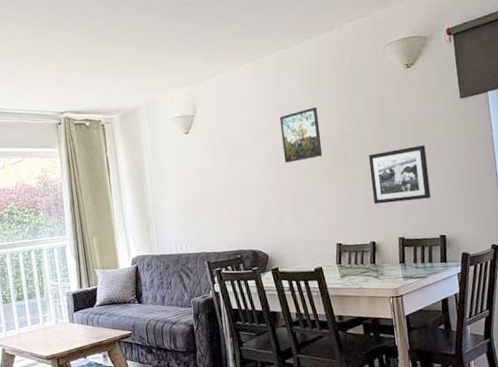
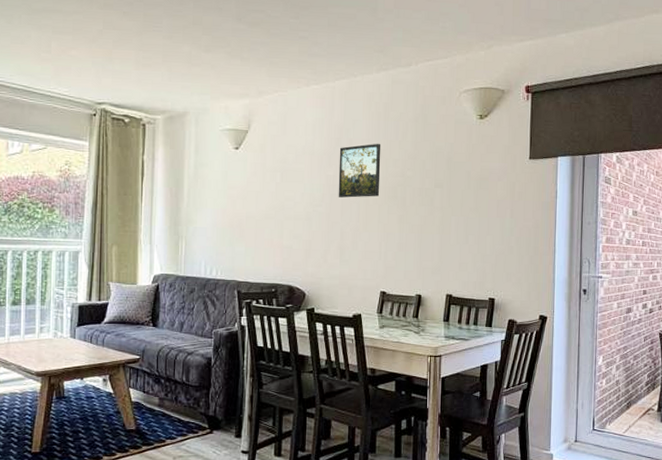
picture frame: present [368,145,431,205] -> none [425,201,487,257]

